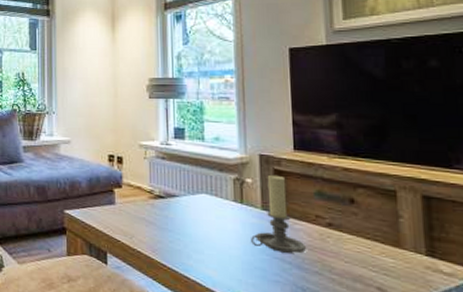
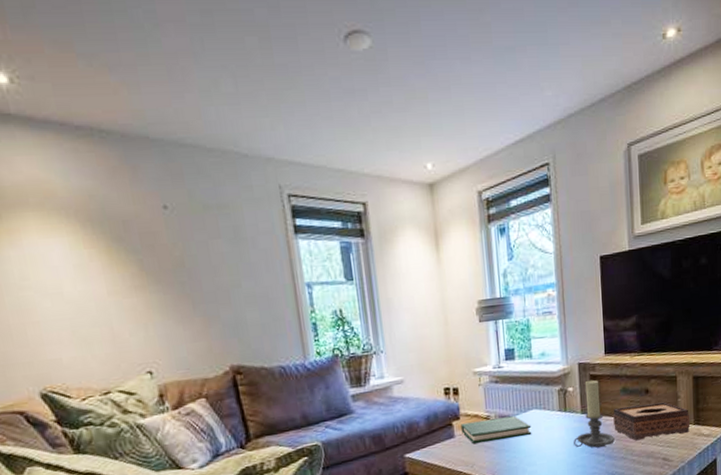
hardback book: none [122,192,200,219] -> present [461,416,532,443]
tissue box: none [304,212,420,263] -> present [613,402,691,440]

